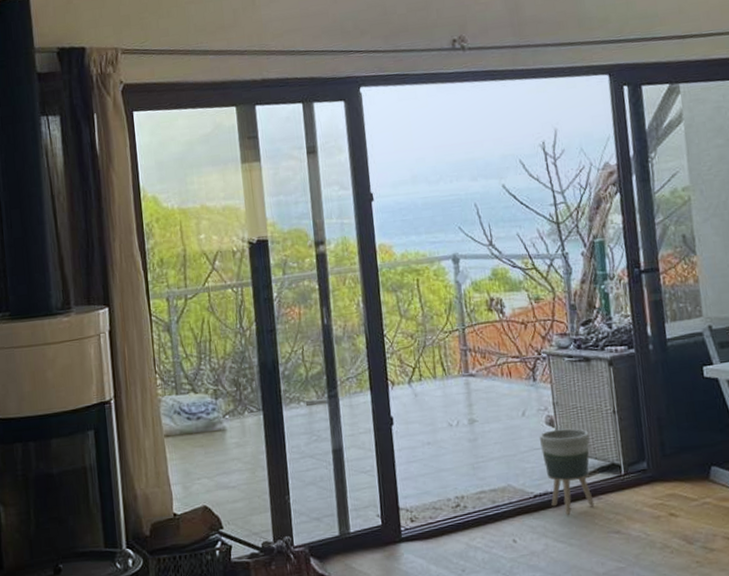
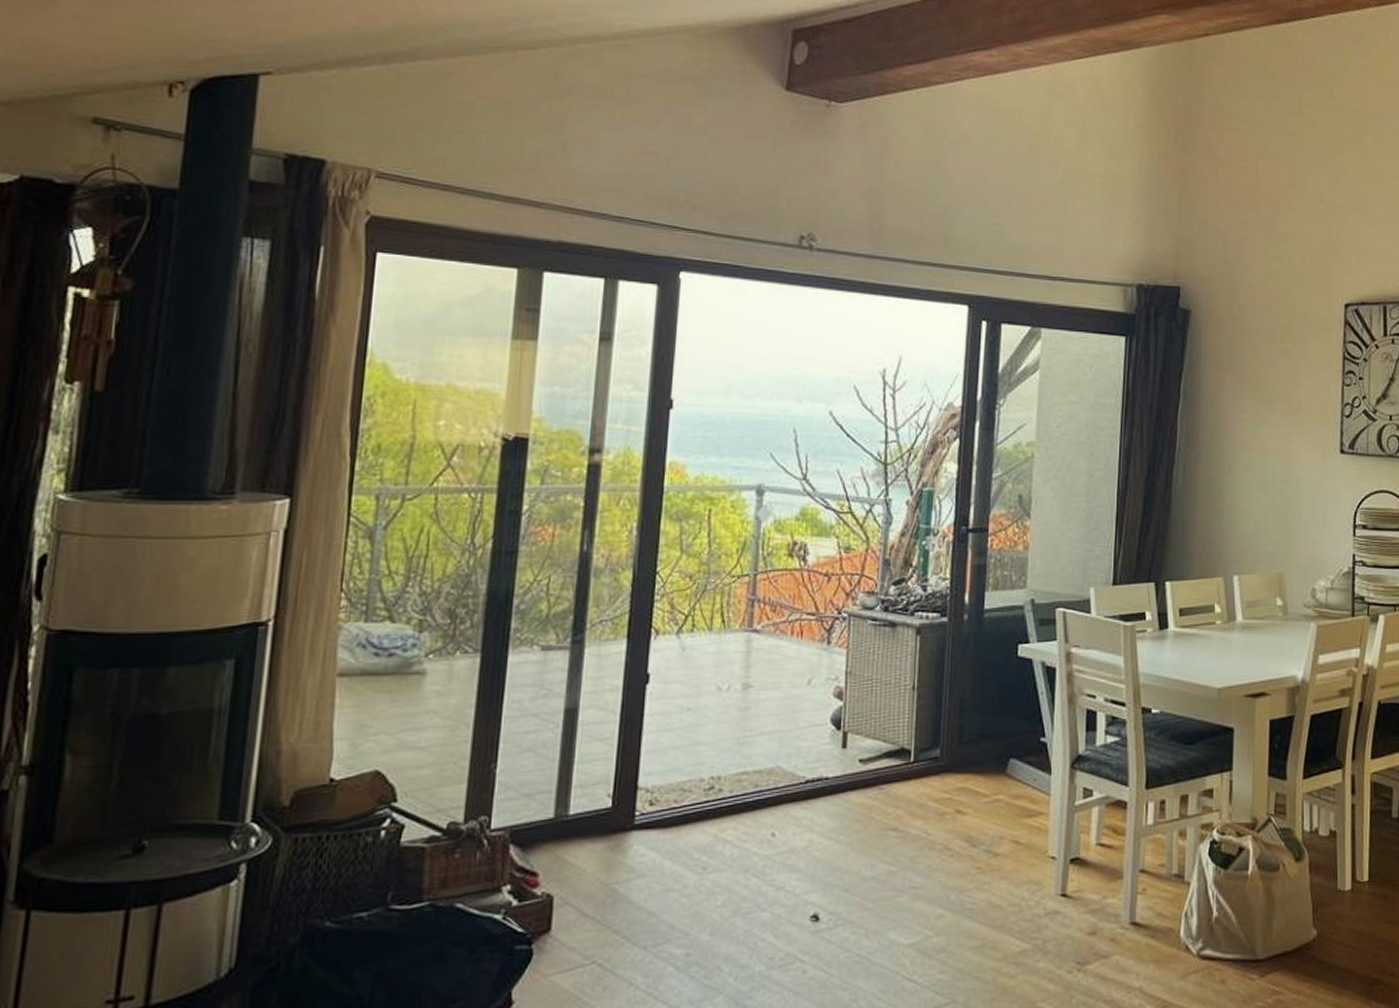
planter: present [538,428,594,515] -> none [822,703,881,806]

